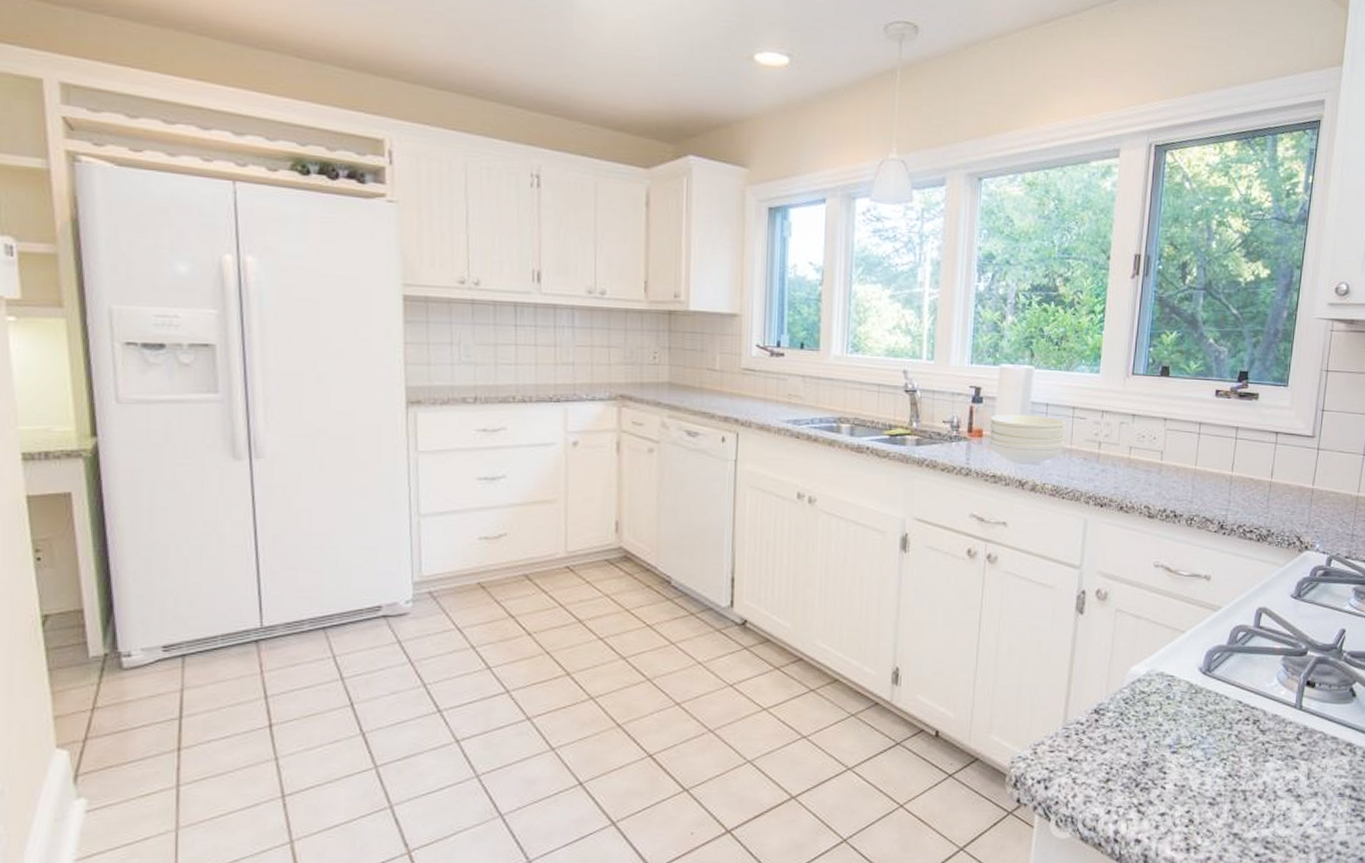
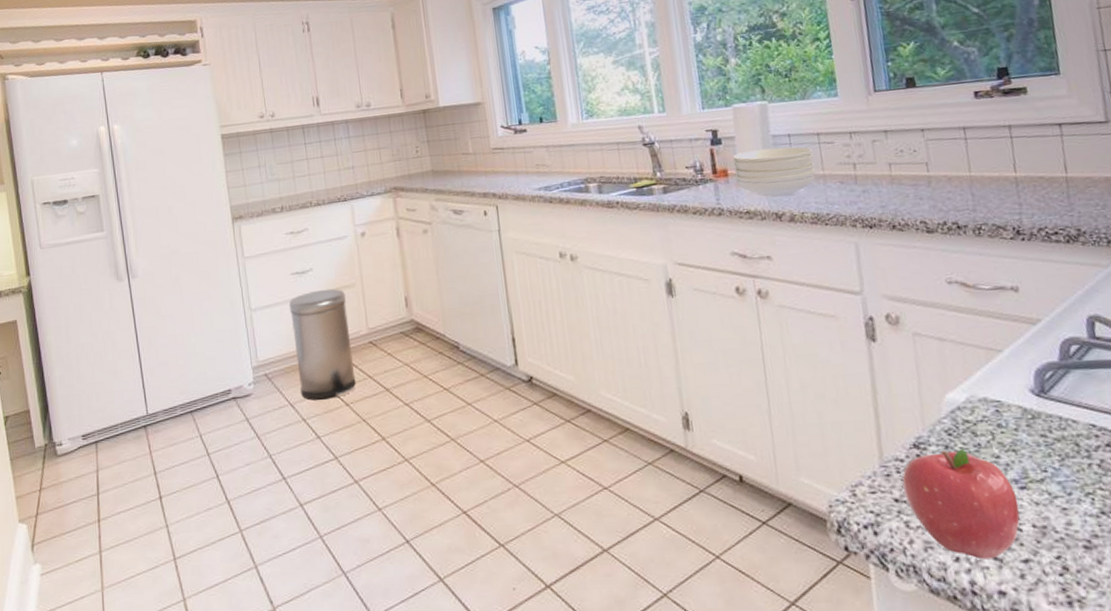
pedal bin: none [469,501,544,626] -> present [288,289,356,400]
fruit: none [1078,716,1168,812] -> present [902,448,1020,560]

